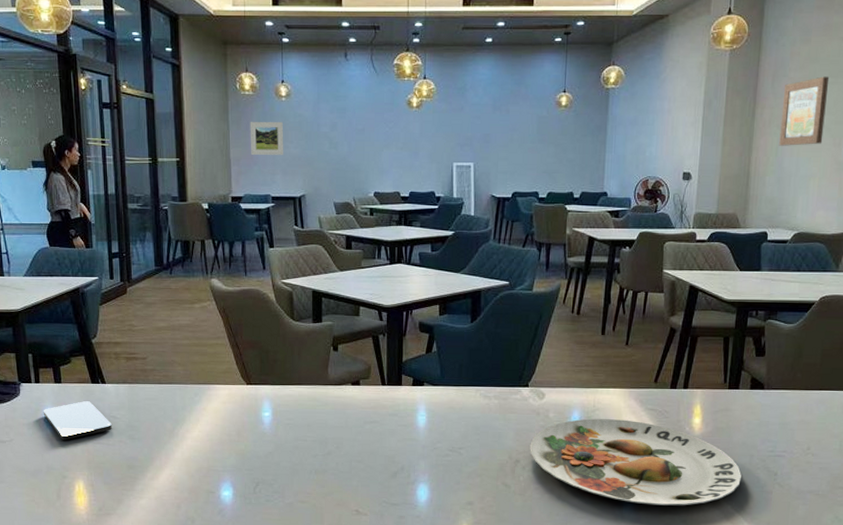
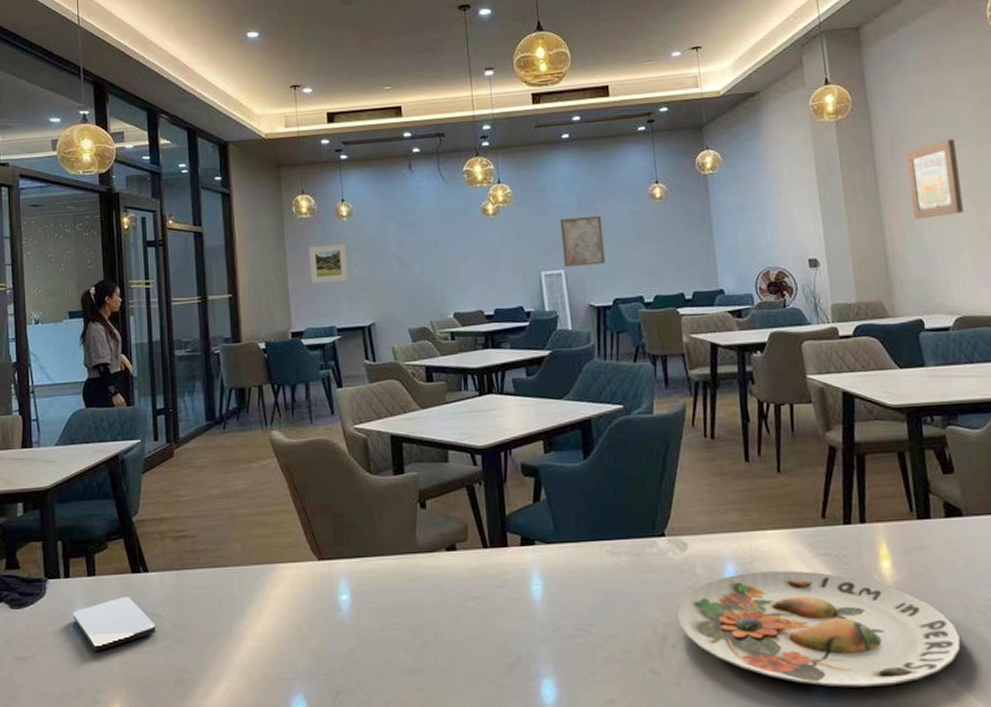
wall art: none [474,116,512,161] -> present [559,215,606,267]

